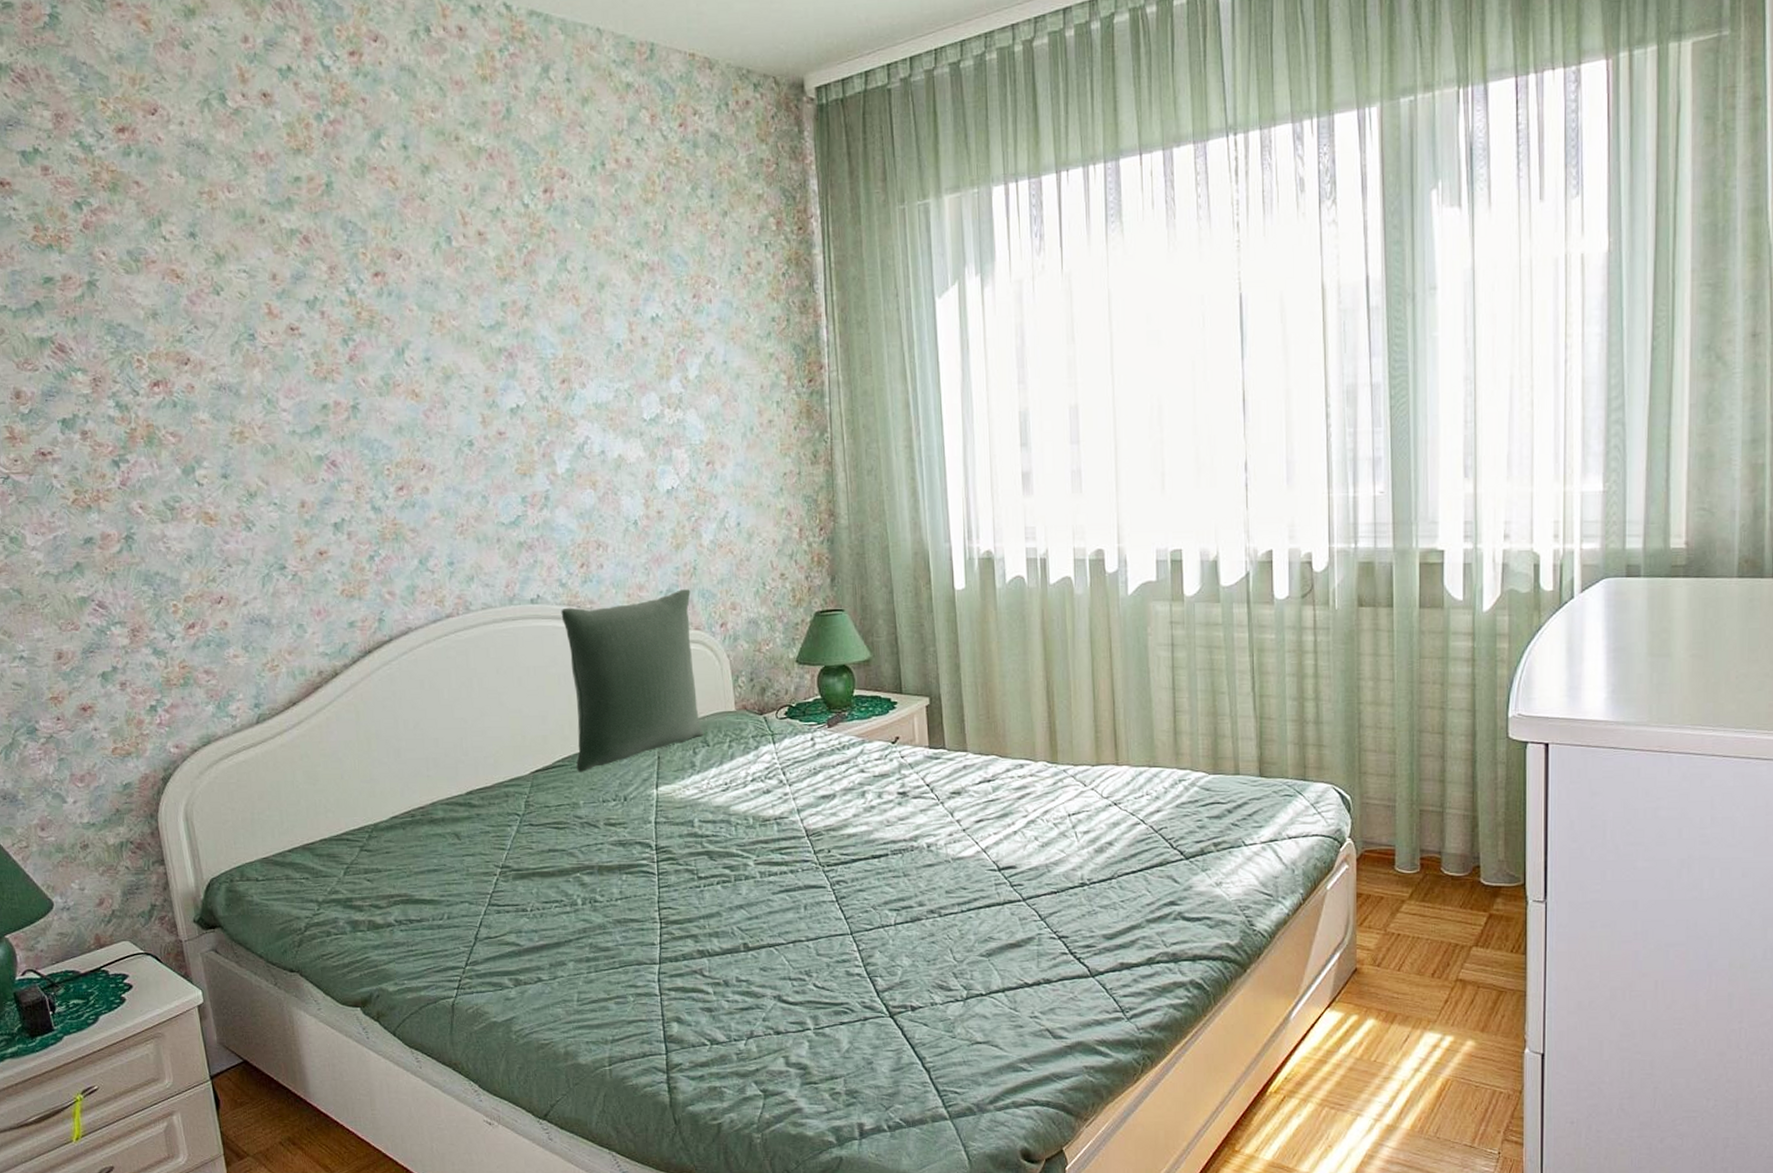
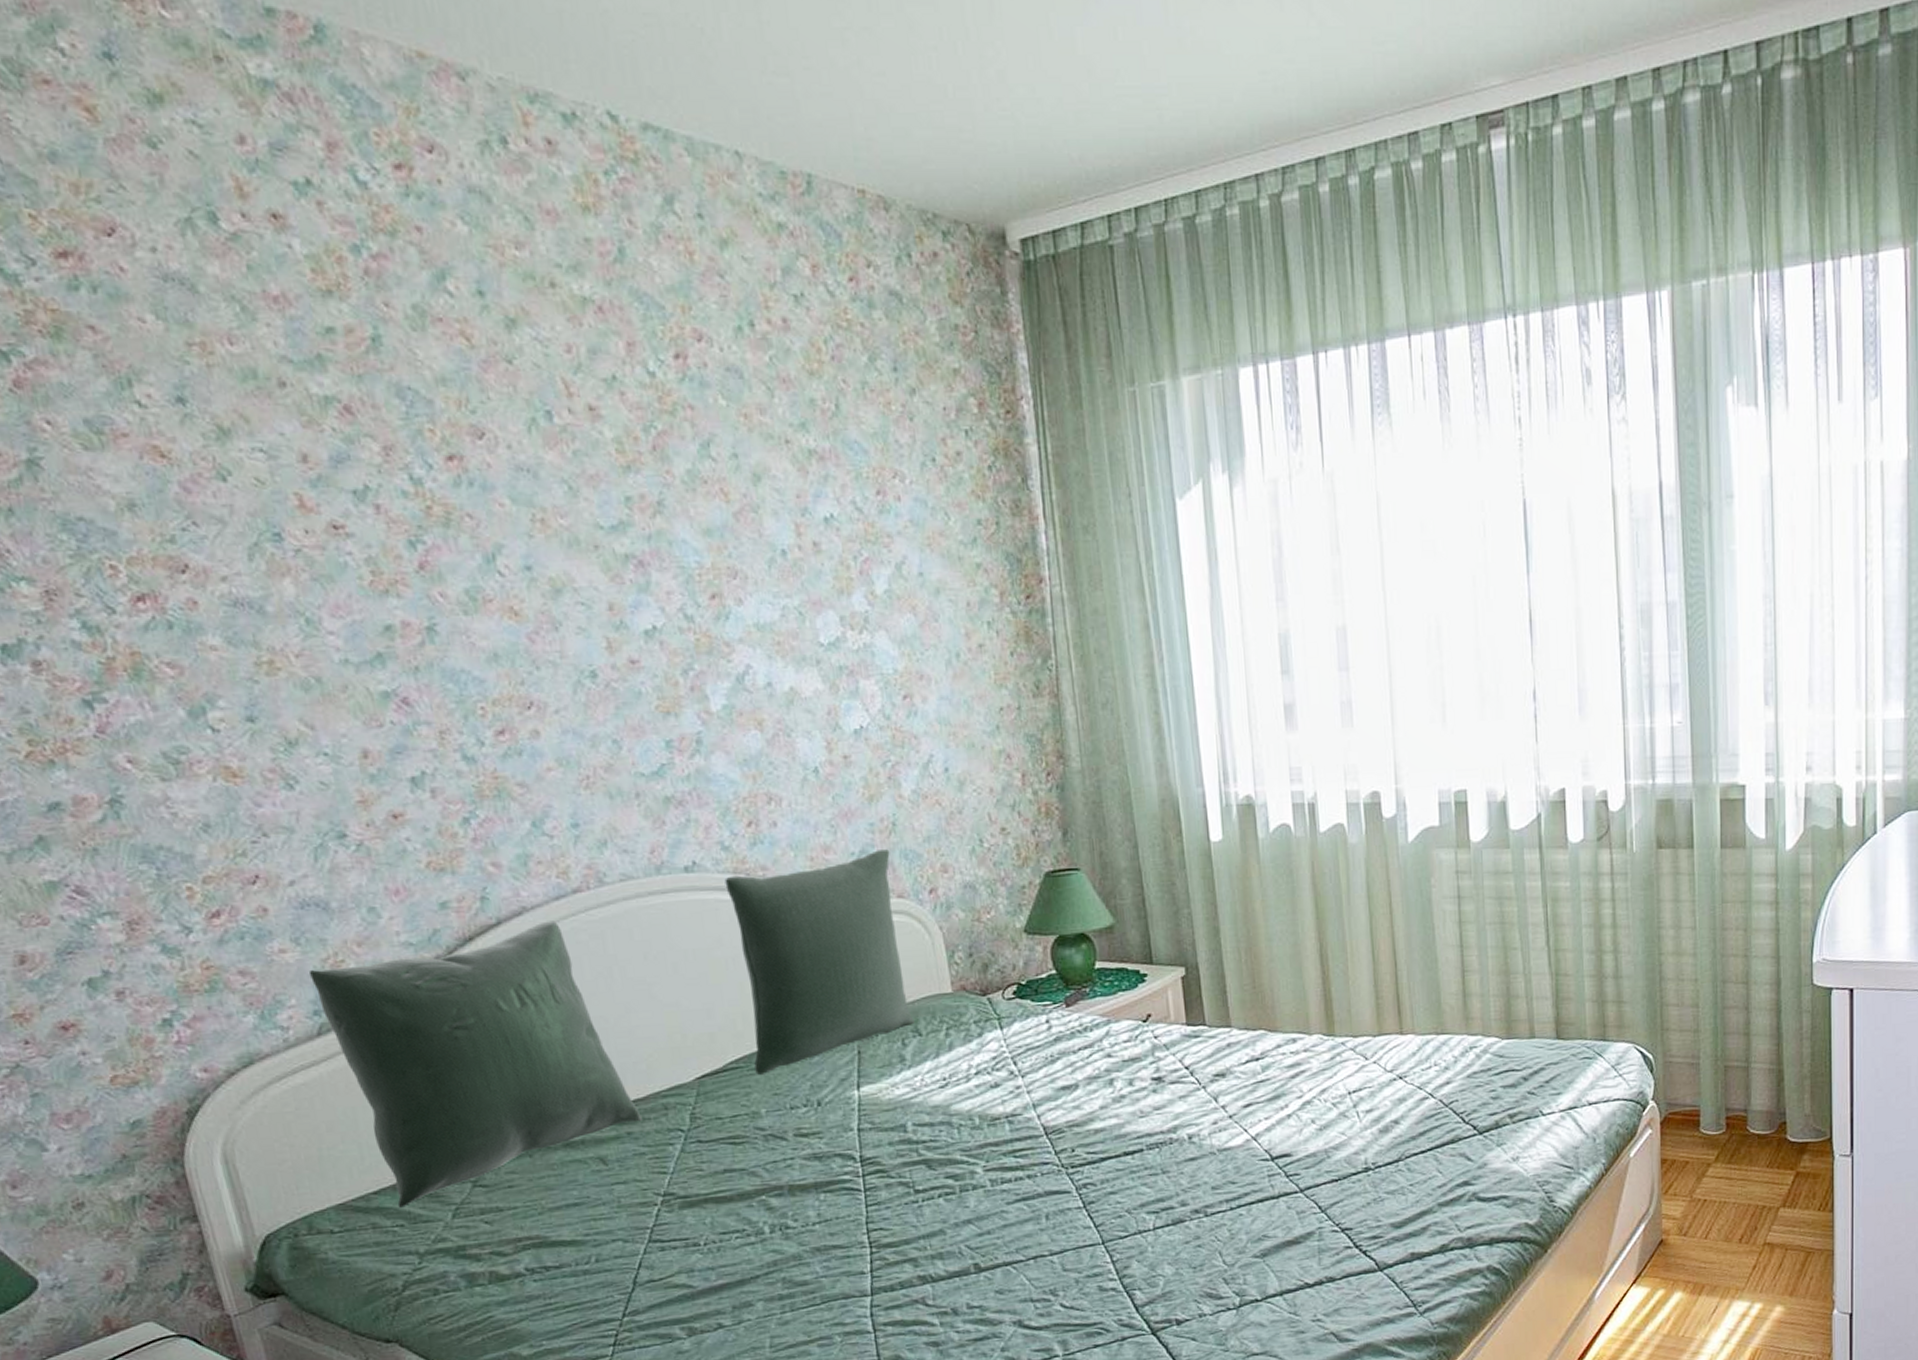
pillow: none [253,639,488,864] -> present [308,920,642,1208]

